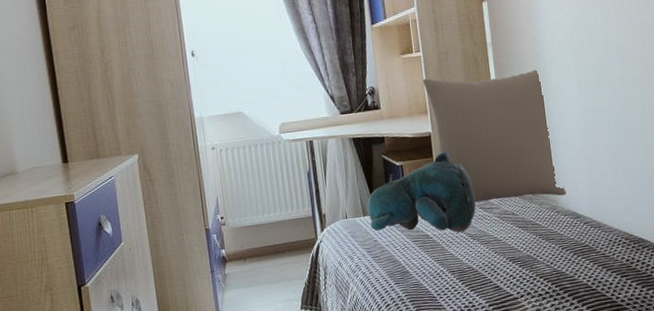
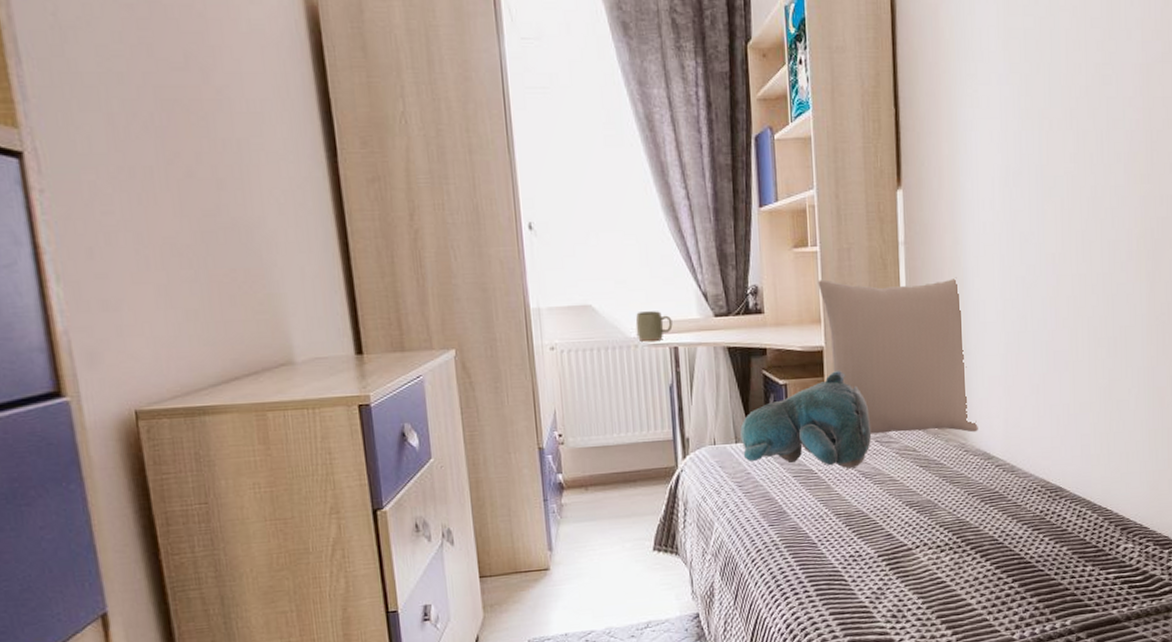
mug: none [277,113,308,138] -> present [635,311,673,341]

